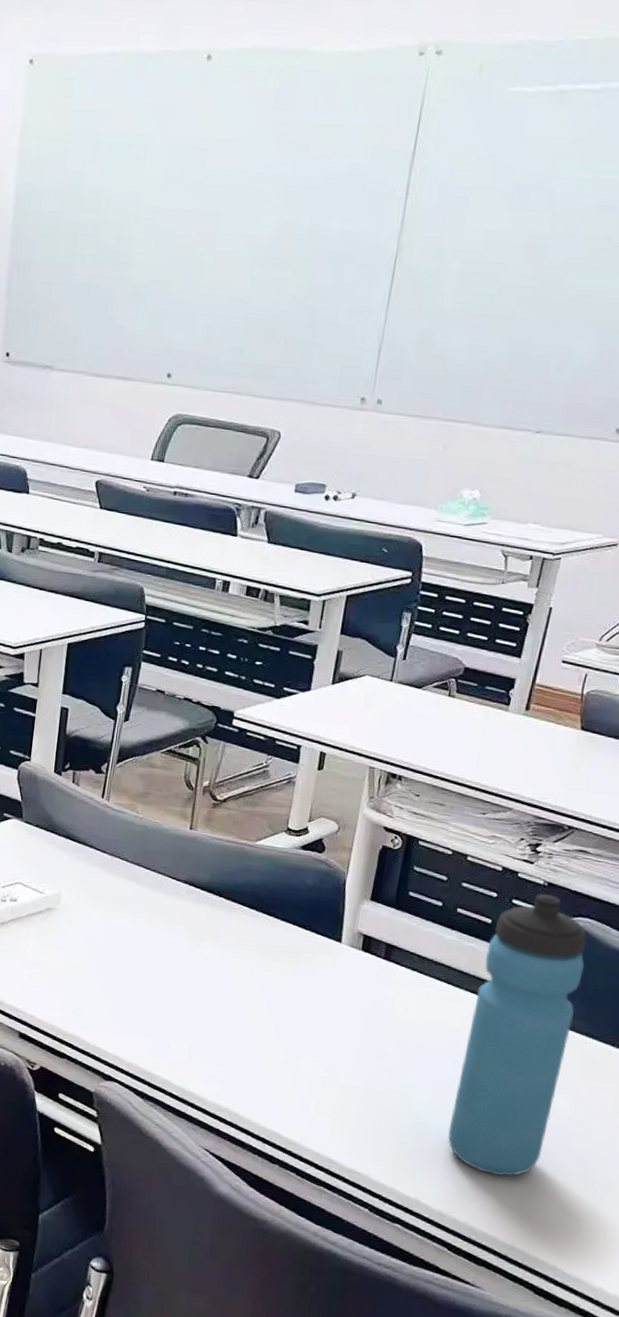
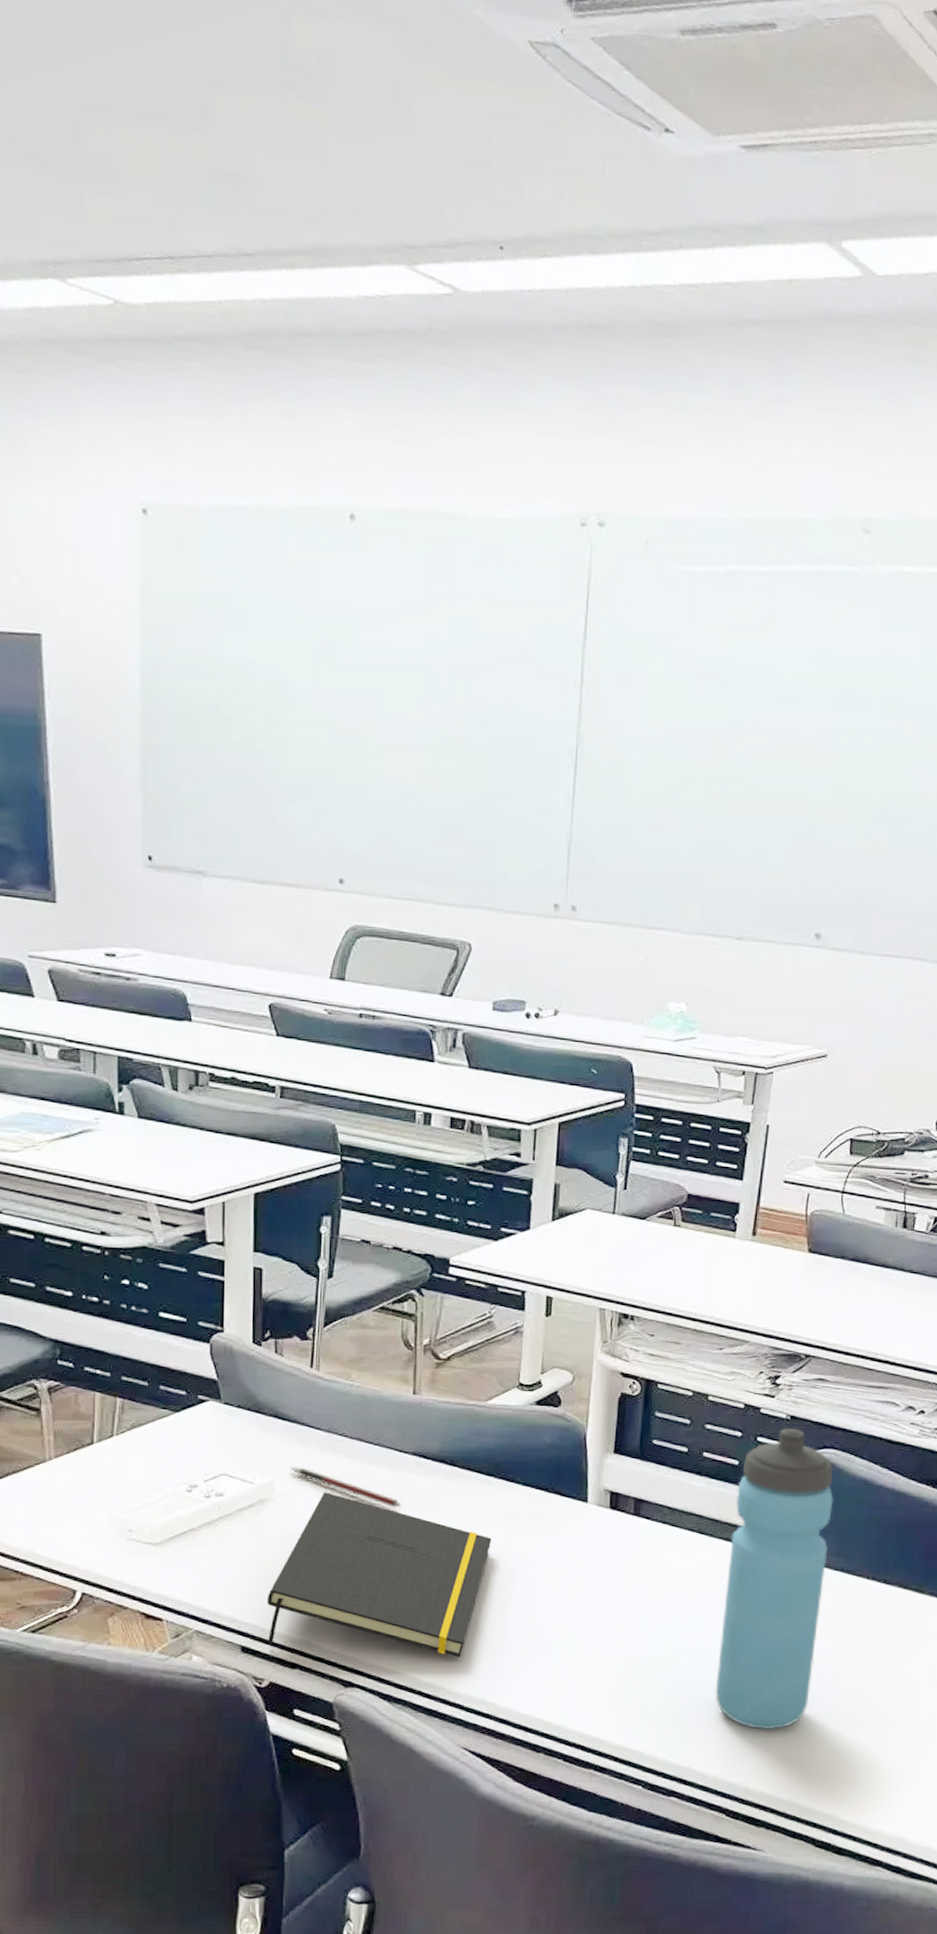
notepad: none [41,907,249,1068] -> present [266,1492,492,1658]
pen: none [75,882,171,929] -> present [290,1467,402,1508]

